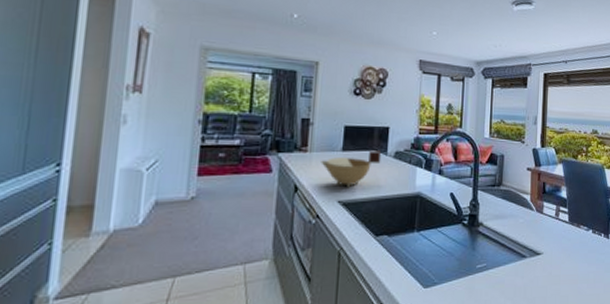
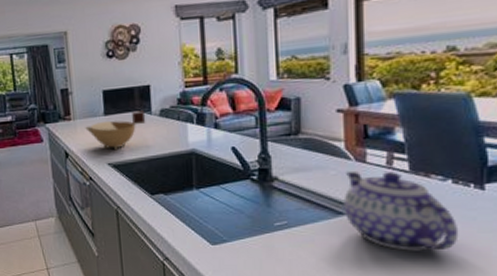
teapot: none [526,220,595,289] -> present [343,171,459,251]

